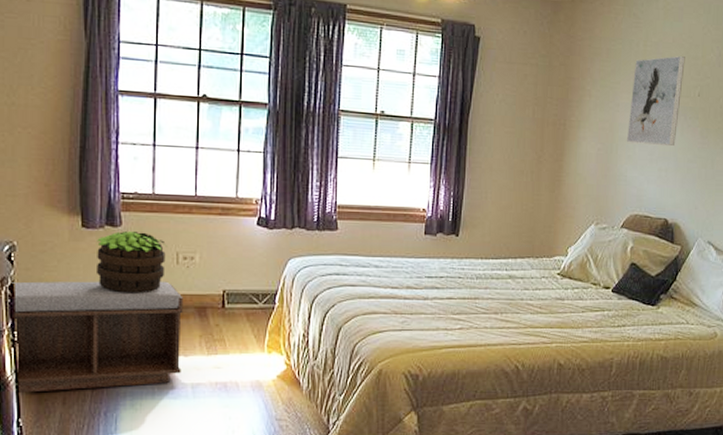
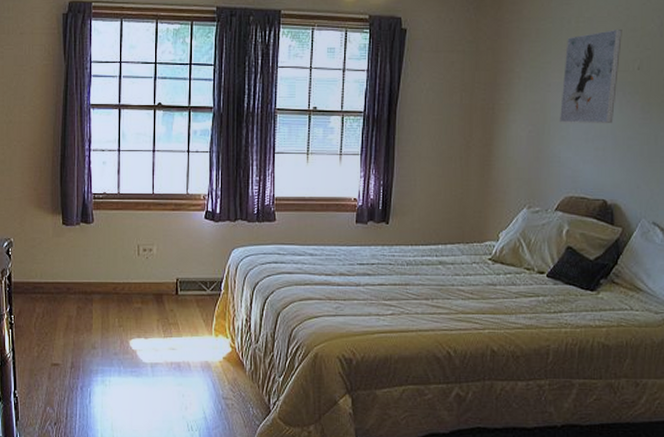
bench: present [12,281,184,393] -> none [10,271,144,368]
potted plant: present [95,231,167,293] -> none [73,227,130,282]

